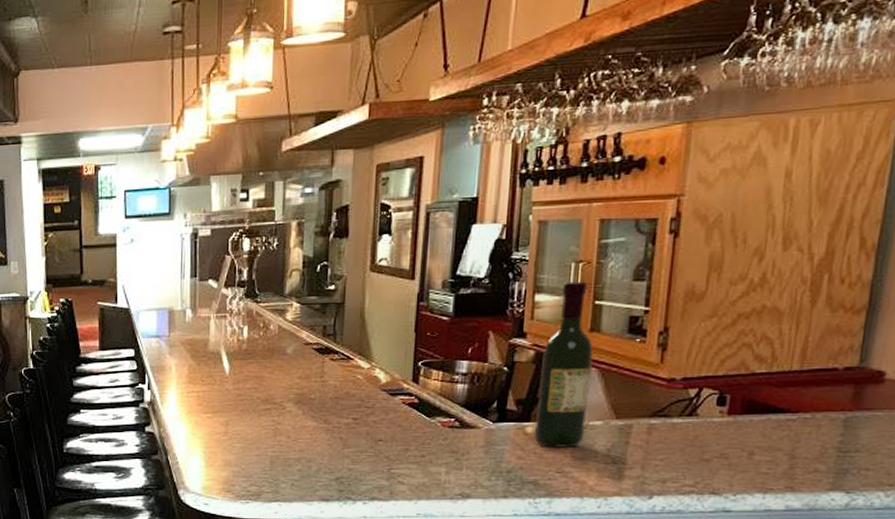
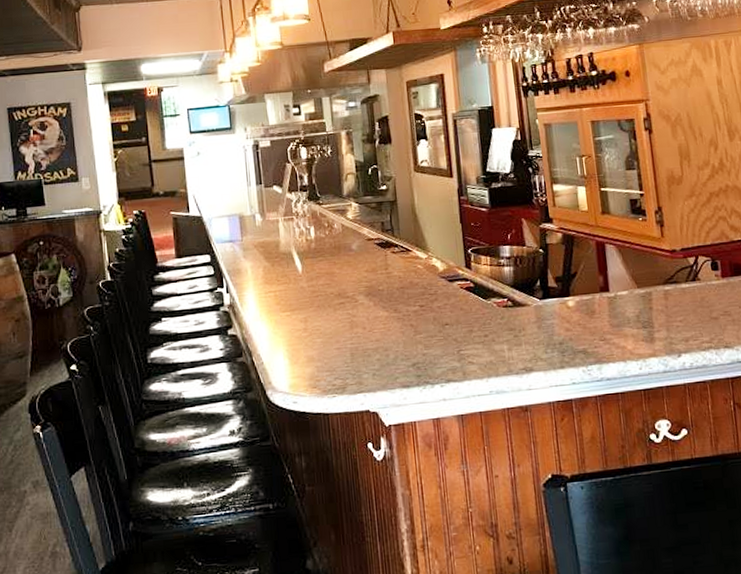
wine bottle: present [535,281,593,447] -> none [569,172,616,318]

